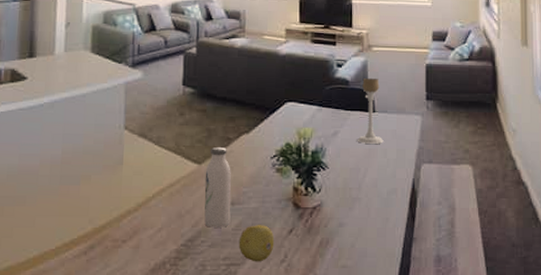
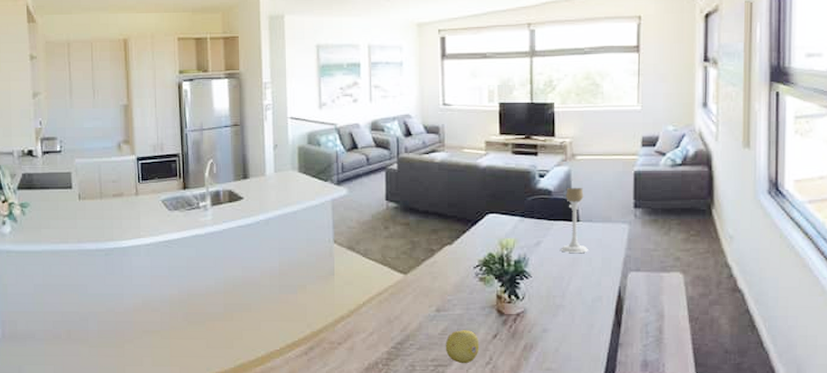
water bottle: present [204,147,232,228] -> none [411,258,437,332]

